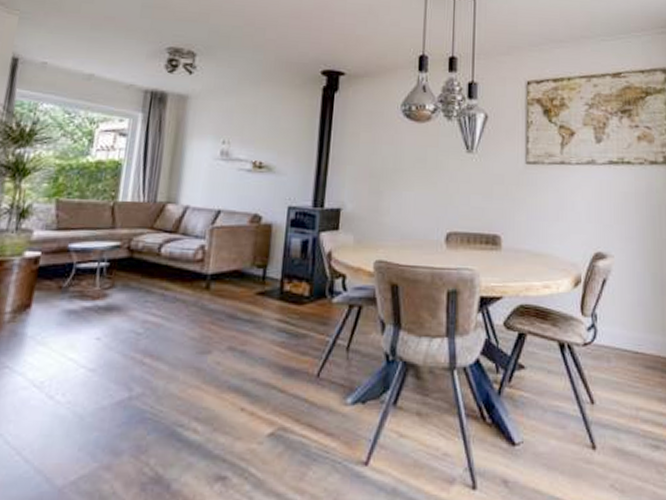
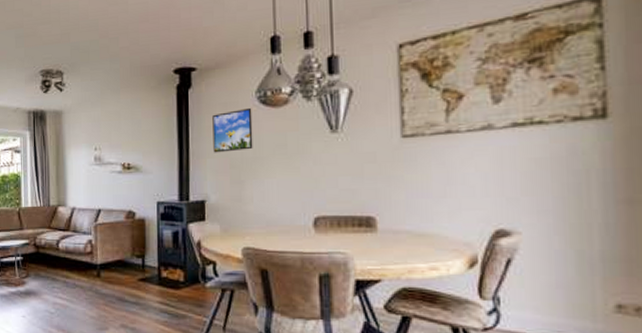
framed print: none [354,119,396,161] -> present [212,107,253,153]

